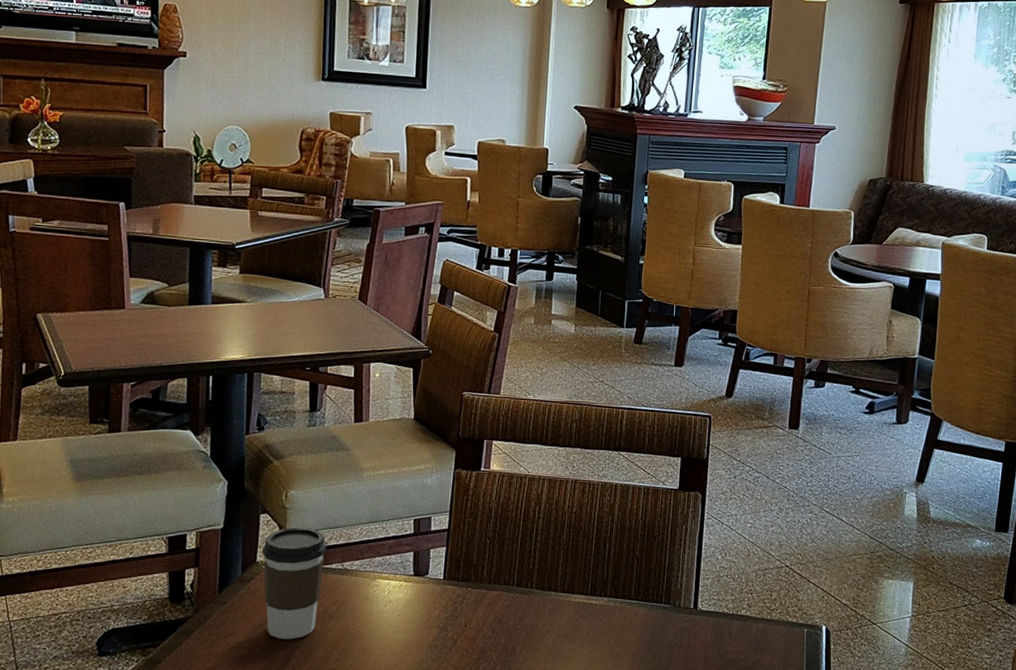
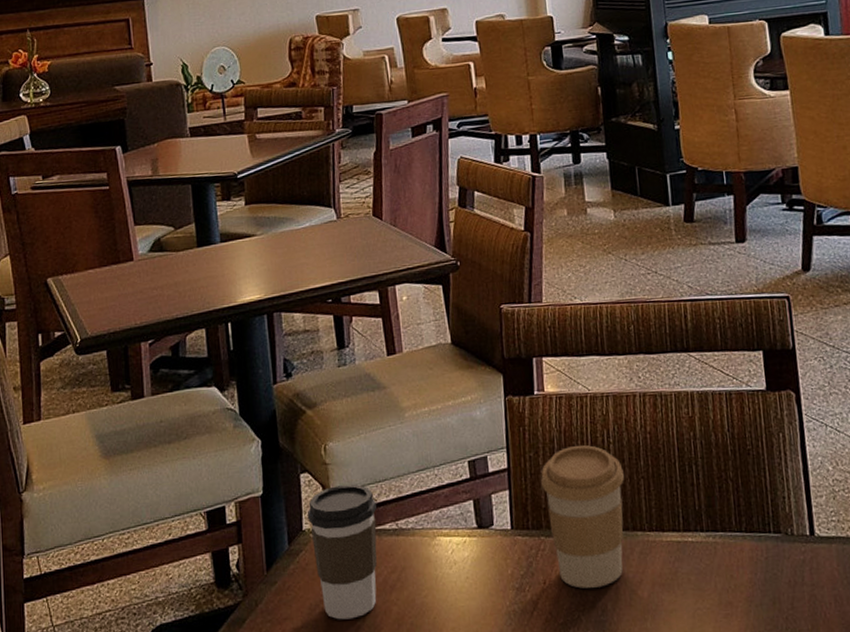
coffee cup: none [475,516,548,633] -> present [541,445,624,589]

